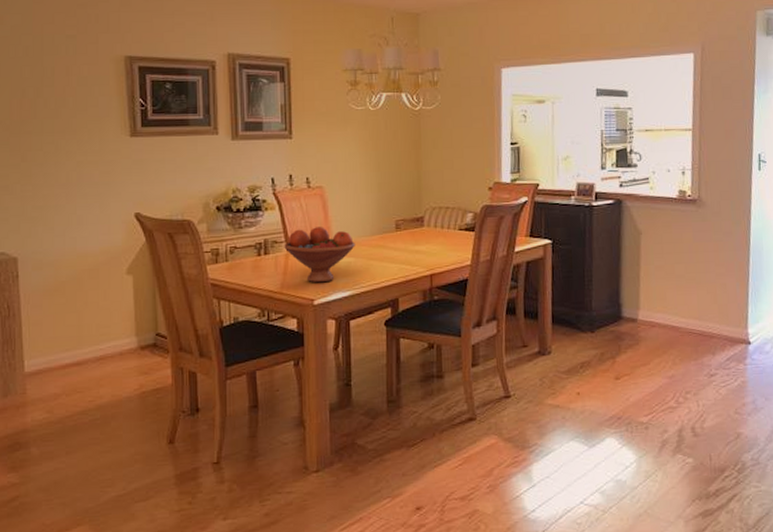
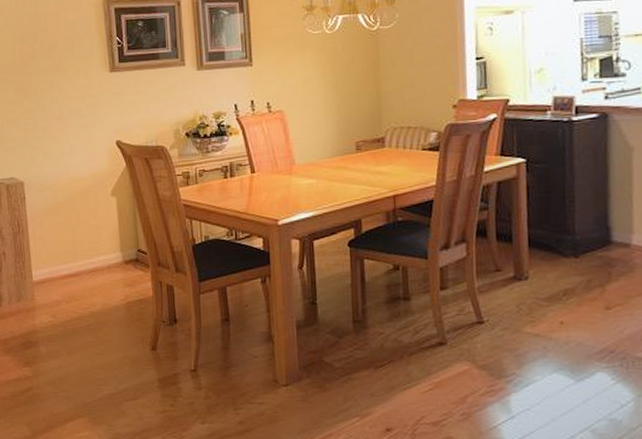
fruit bowl: present [284,227,355,283] -> none [248,149,316,204]

